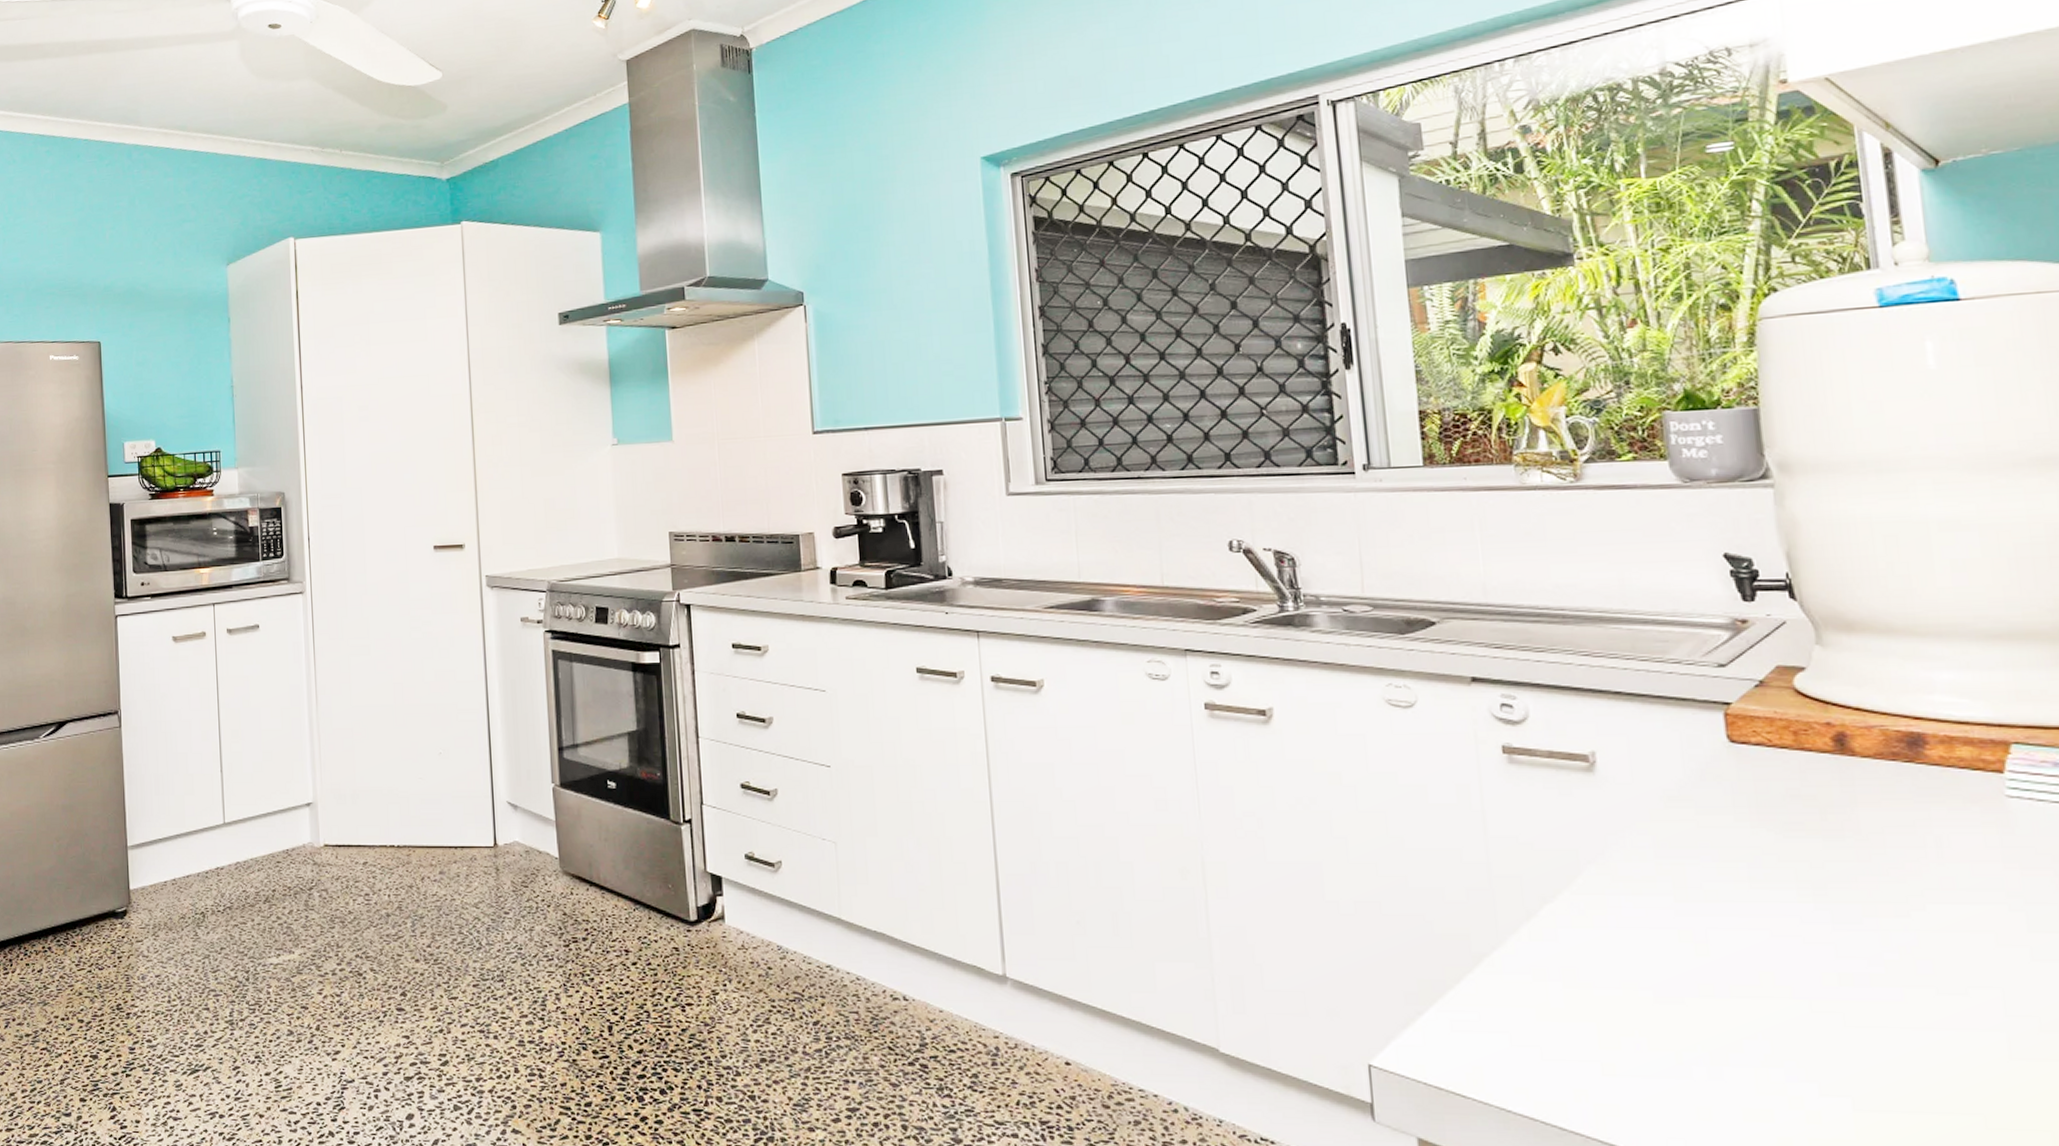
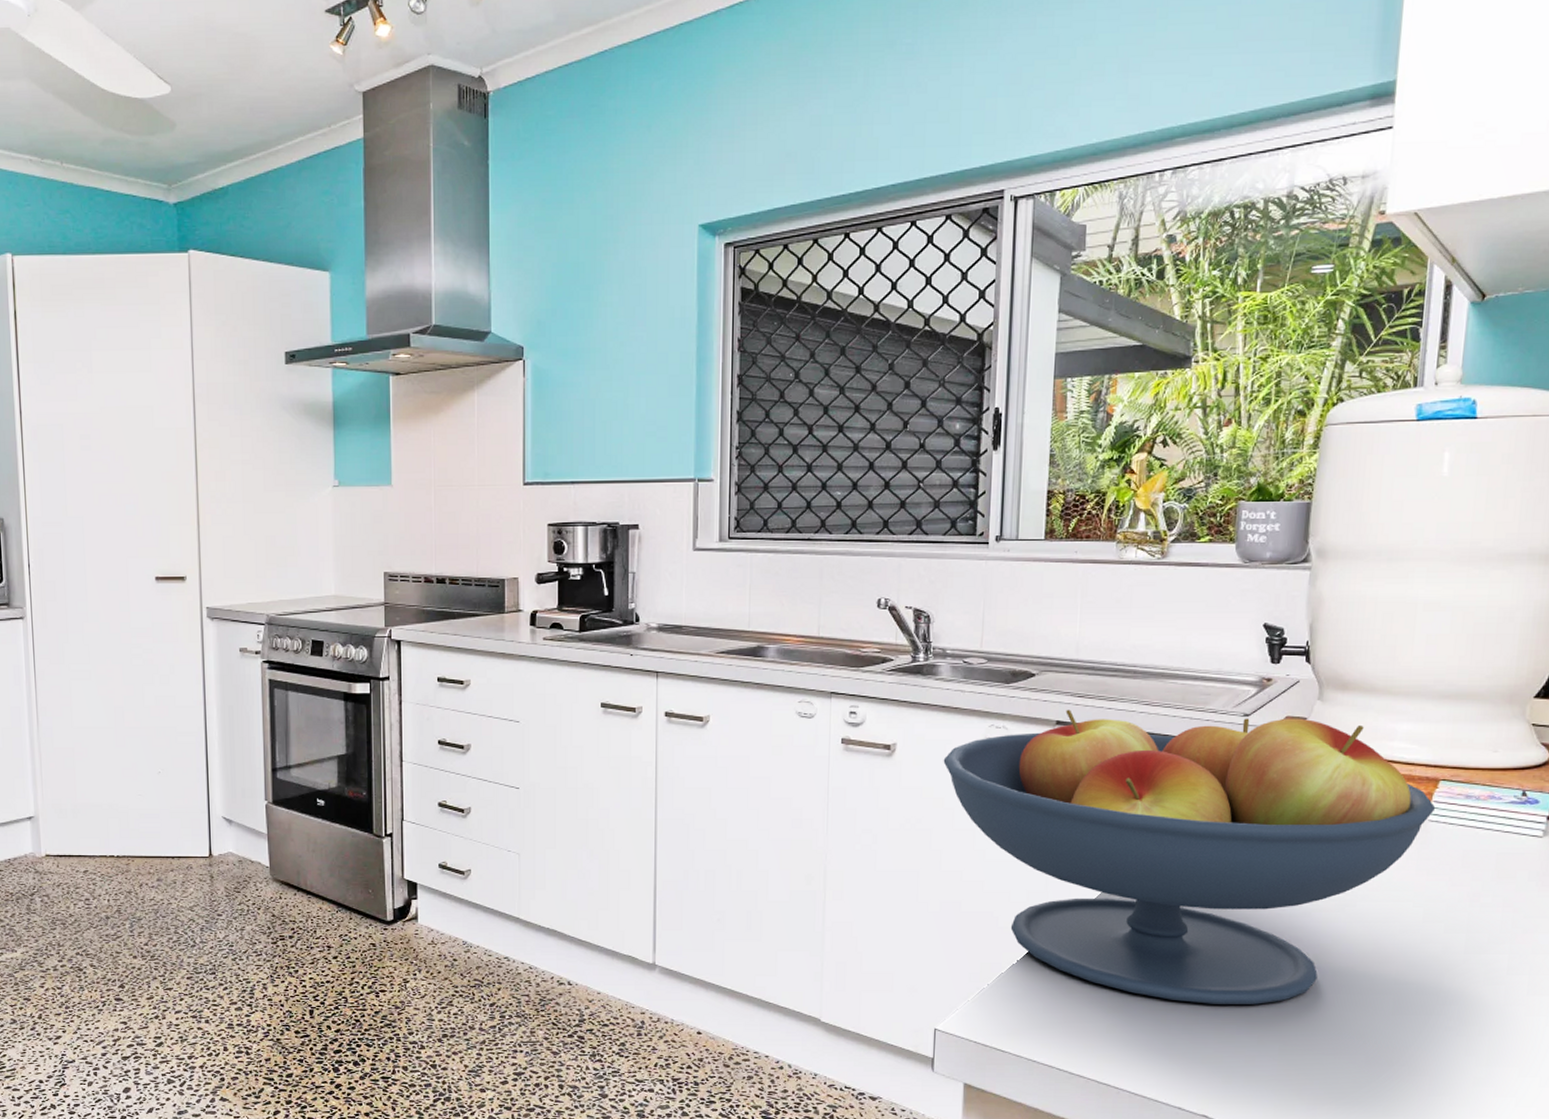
fruit bowl: none [1334,663,2013,1041] -> present [943,709,1436,1005]

